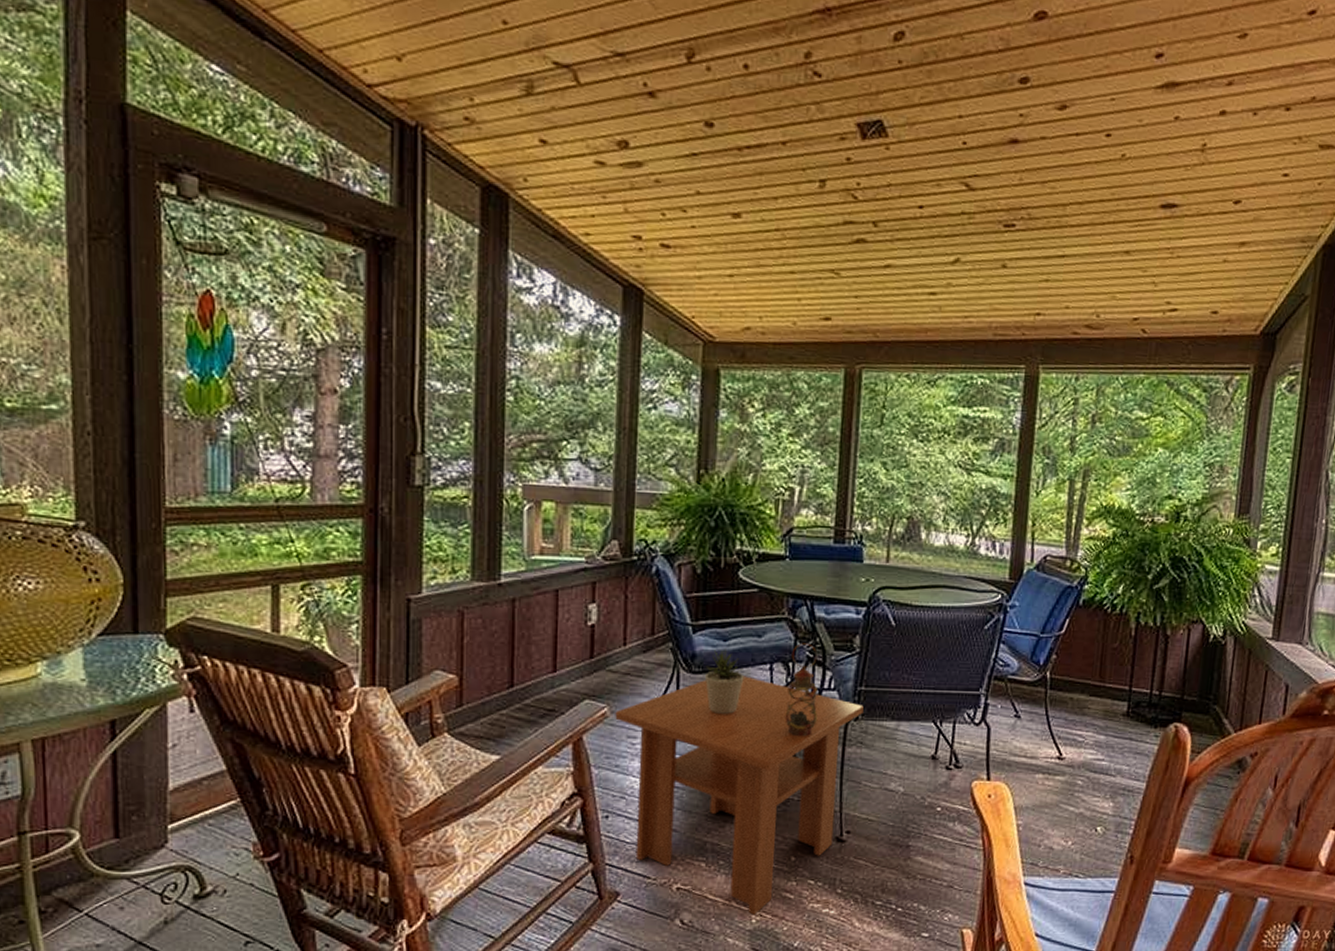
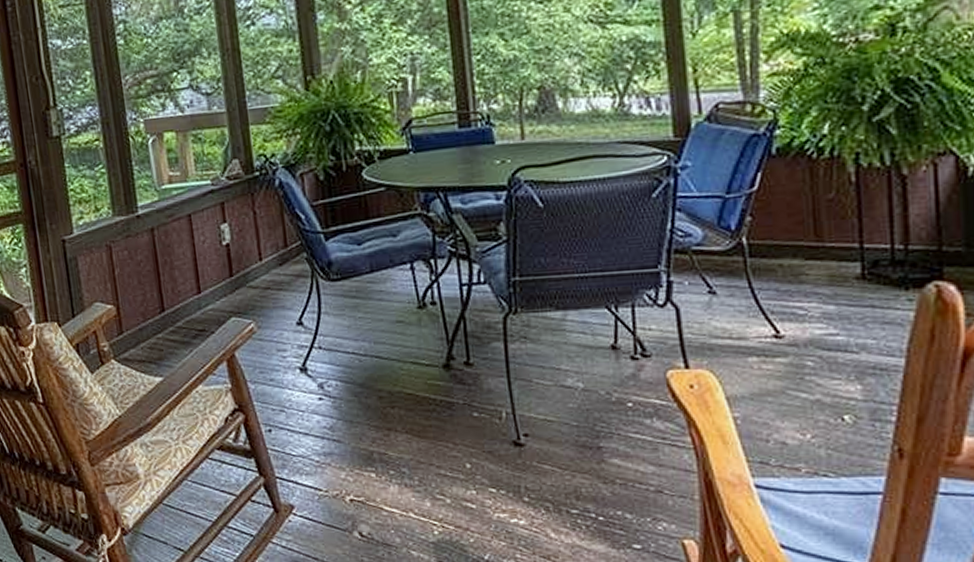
coffee table: present [615,676,864,915] -> none [262,278,522,526]
potted plant: present [704,649,744,714] -> none [344,253,386,320]
lantern: present [785,643,818,737] -> none [431,237,471,337]

